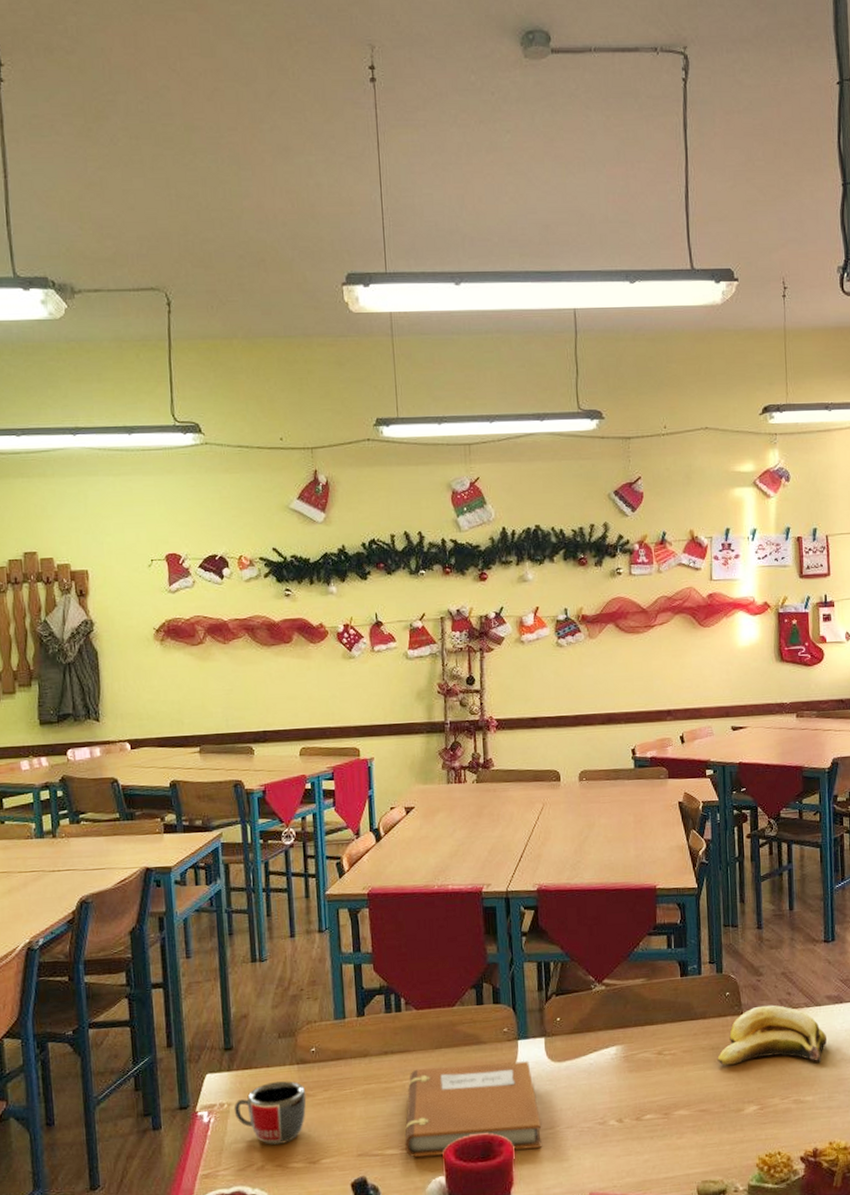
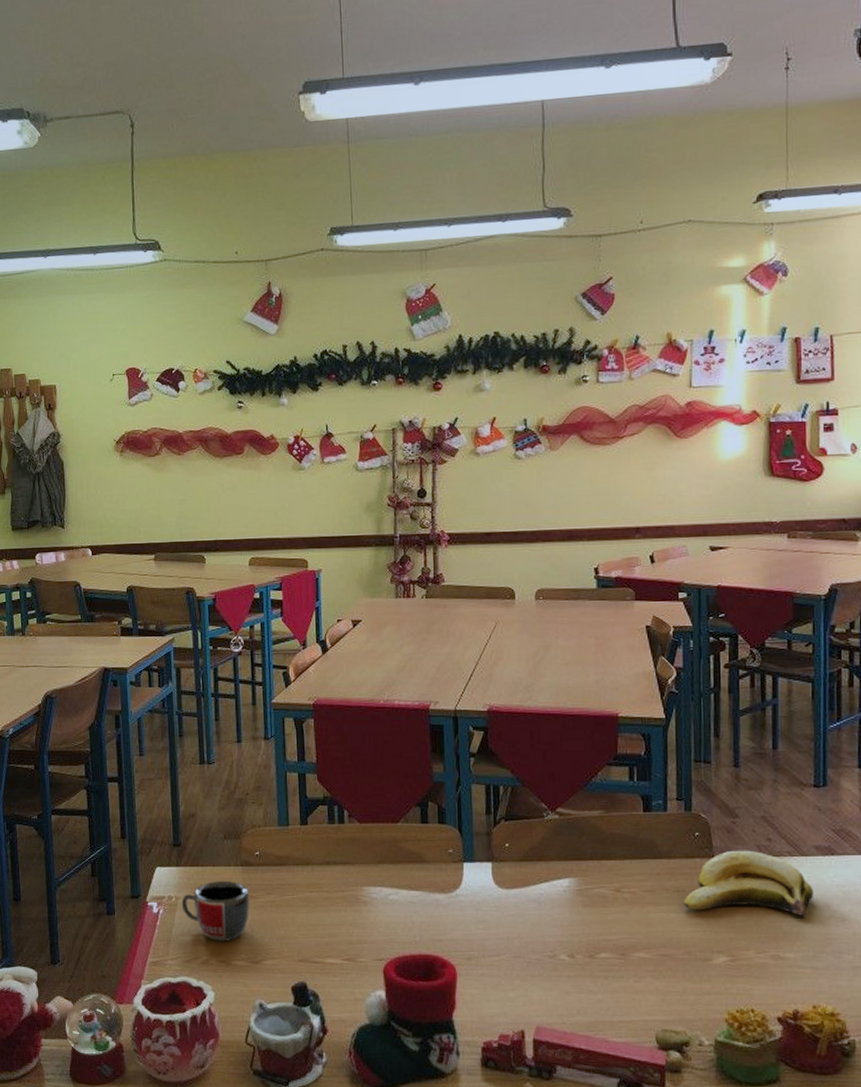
notebook: present [404,1061,542,1157] -> none [345,882,486,974]

